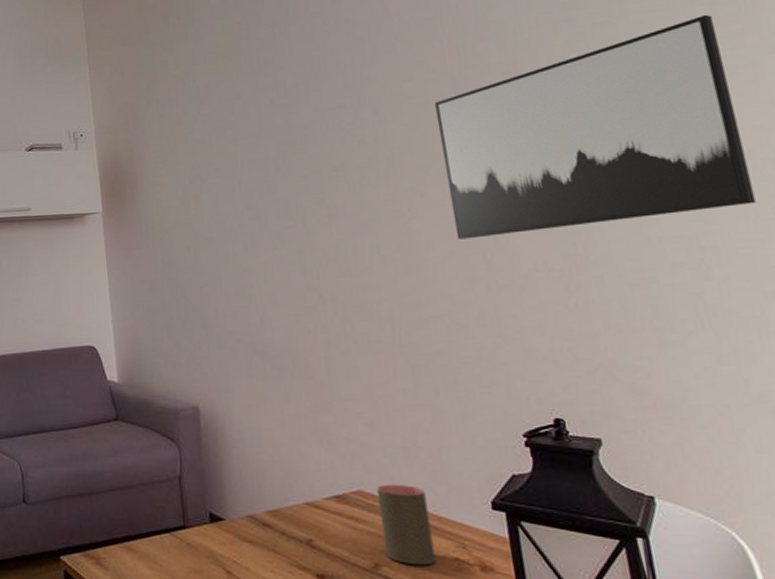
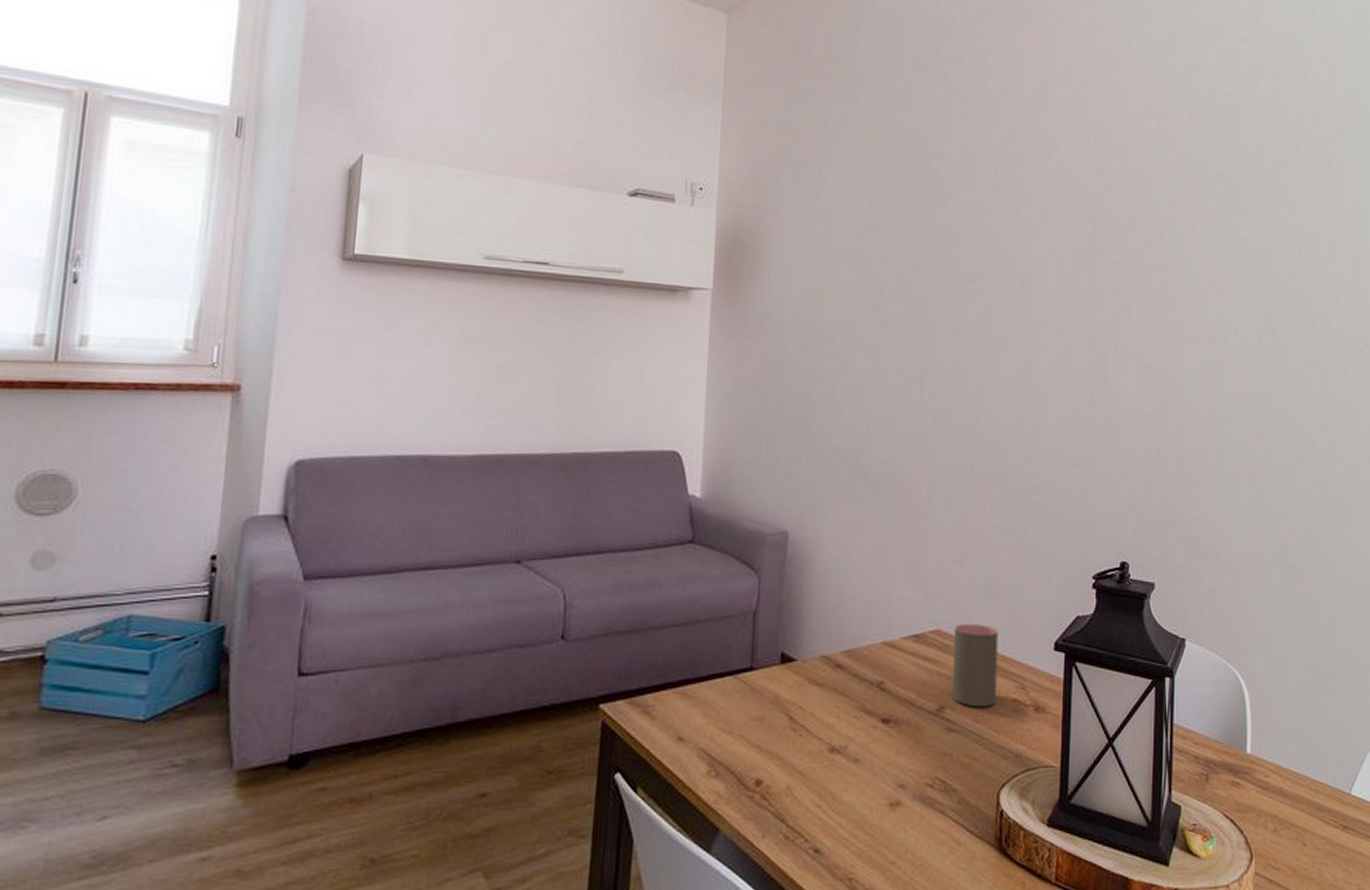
wall art: present [434,14,756,240] -> none [1070,185,1309,374]

